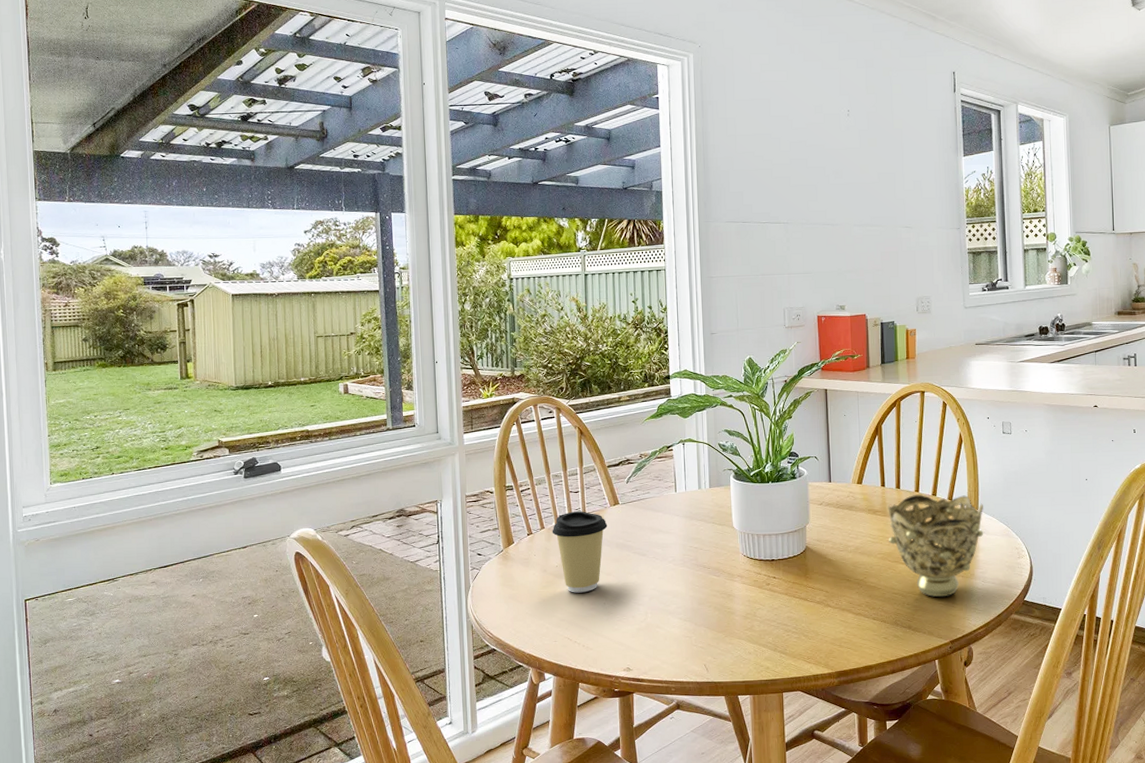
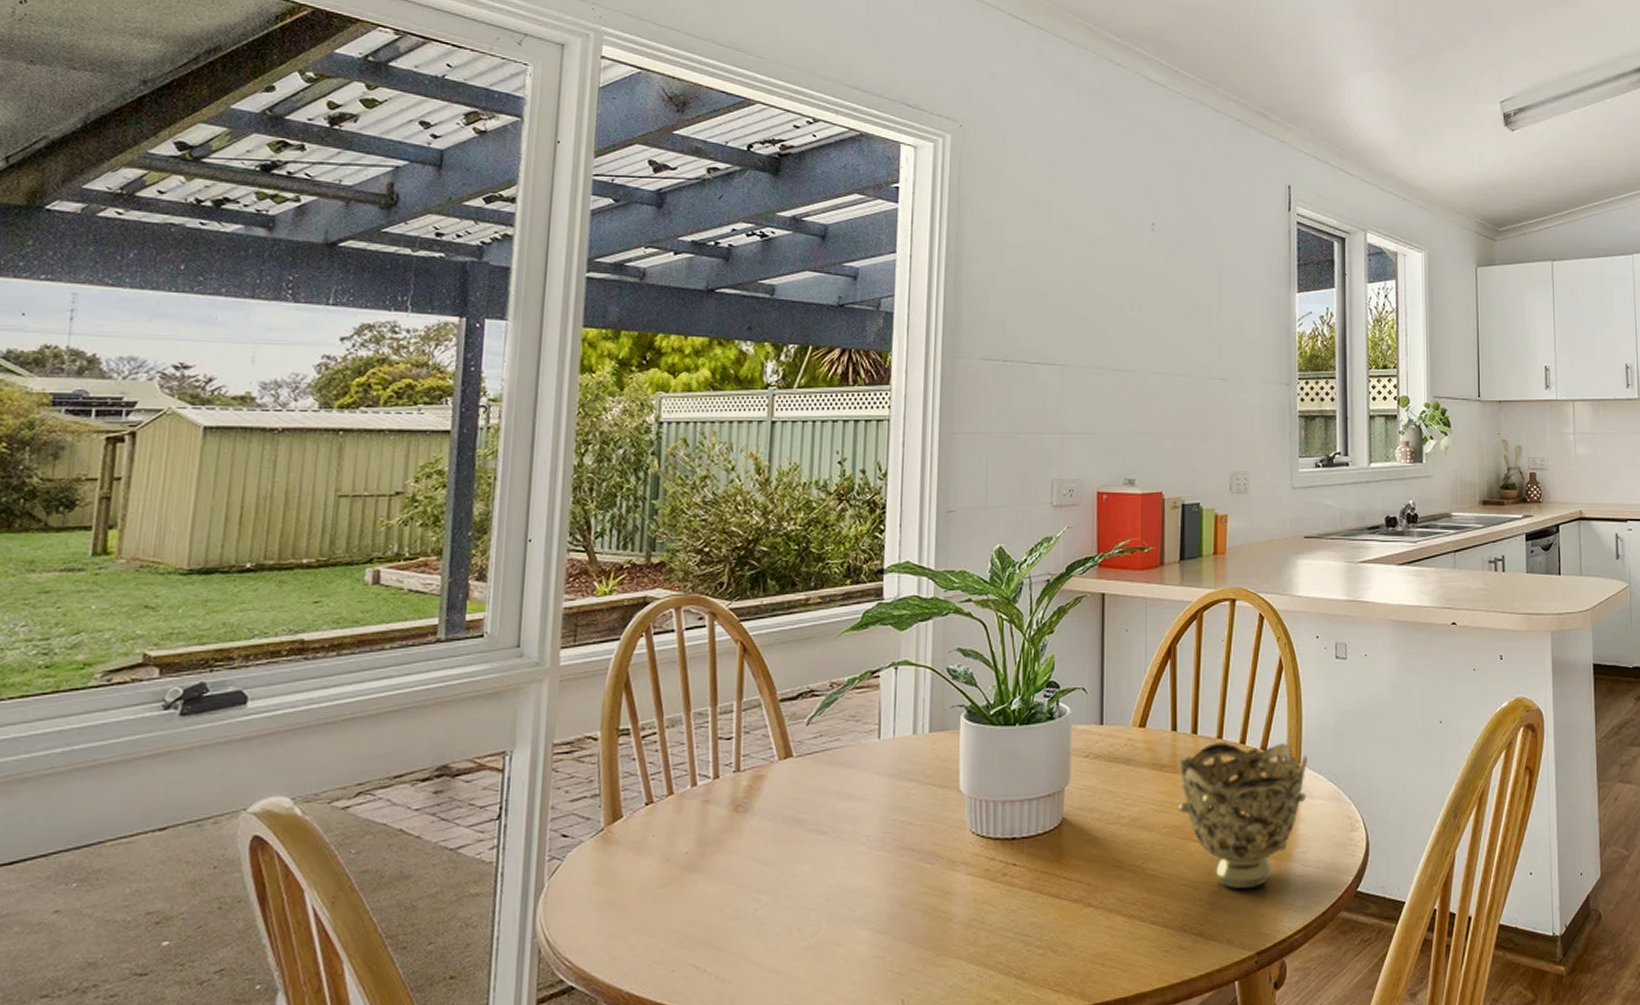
coffee cup: present [552,511,608,593] -> none [684,767,772,894]

